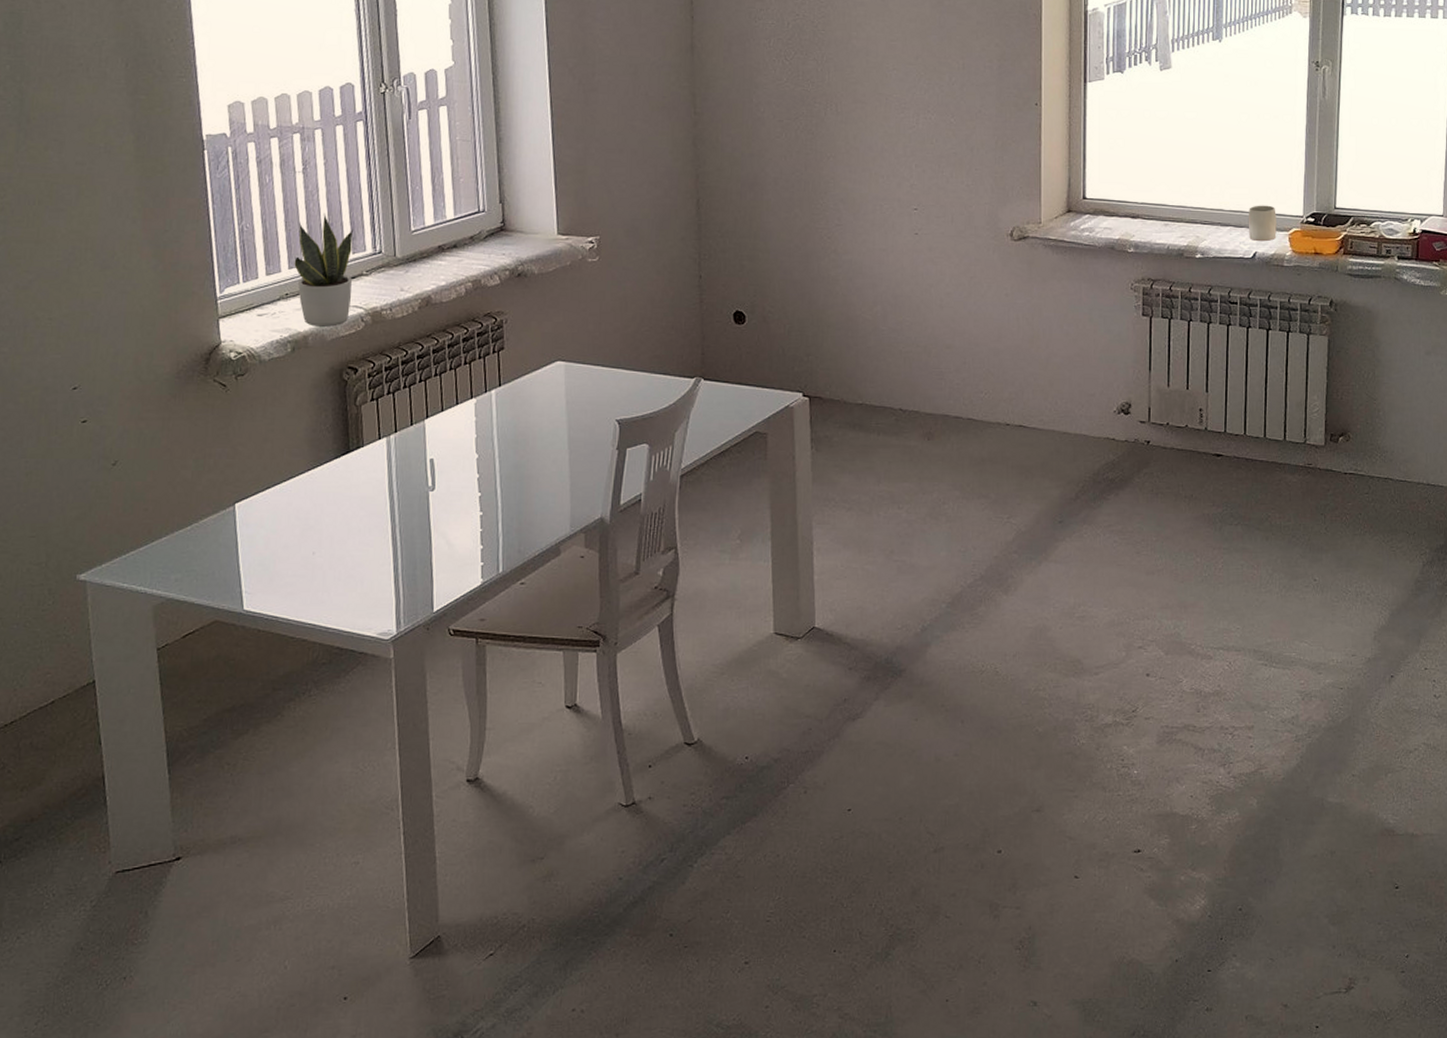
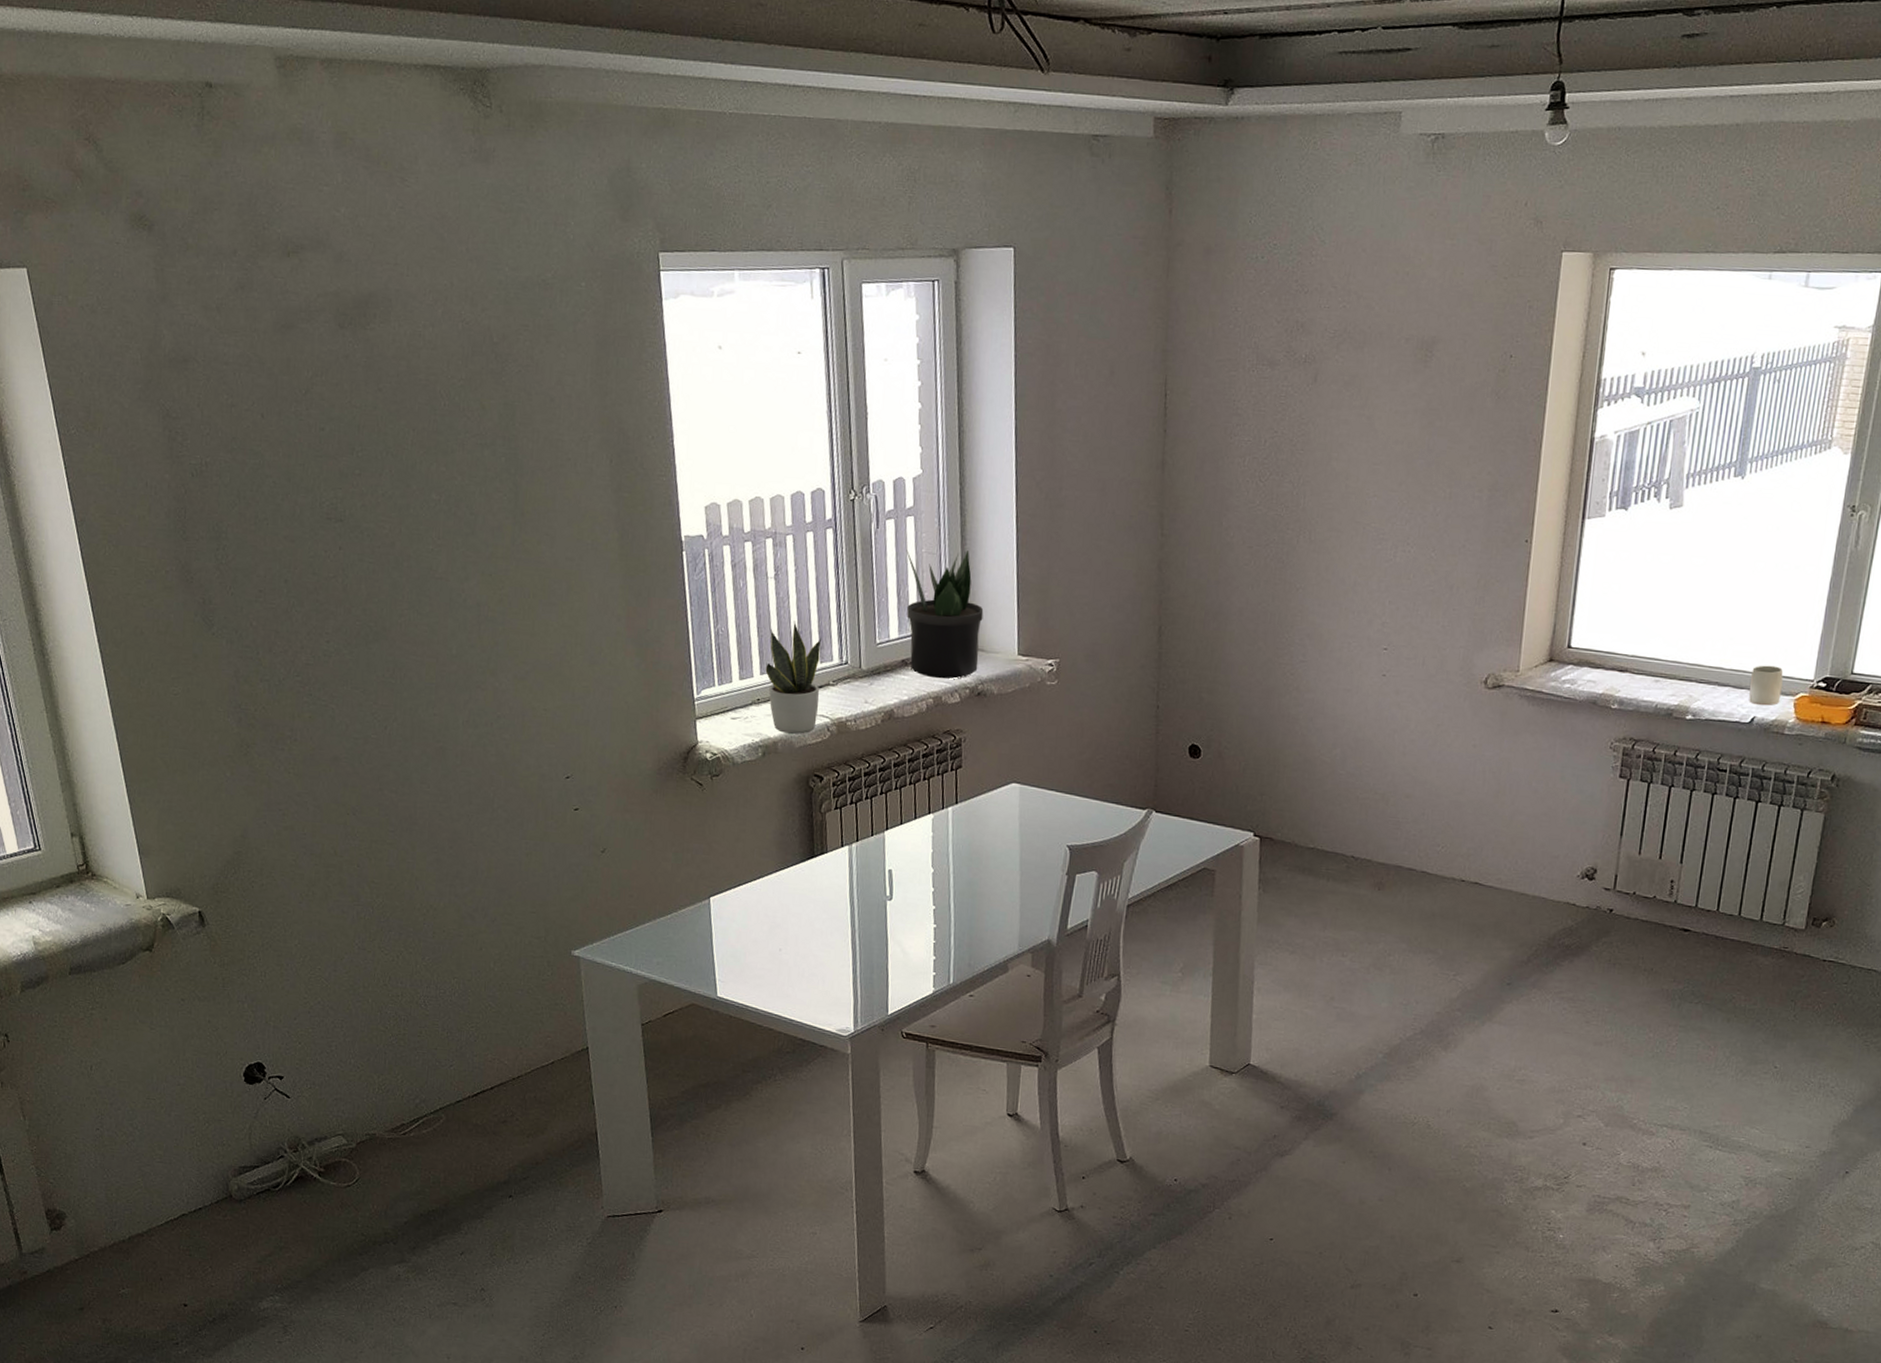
planter: none [440,136,521,263] -> present [906,550,984,680]

